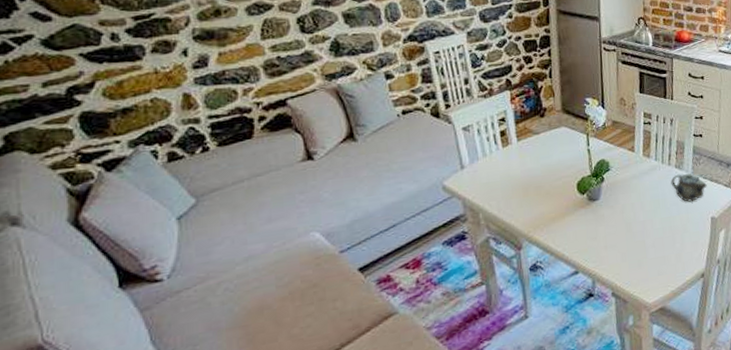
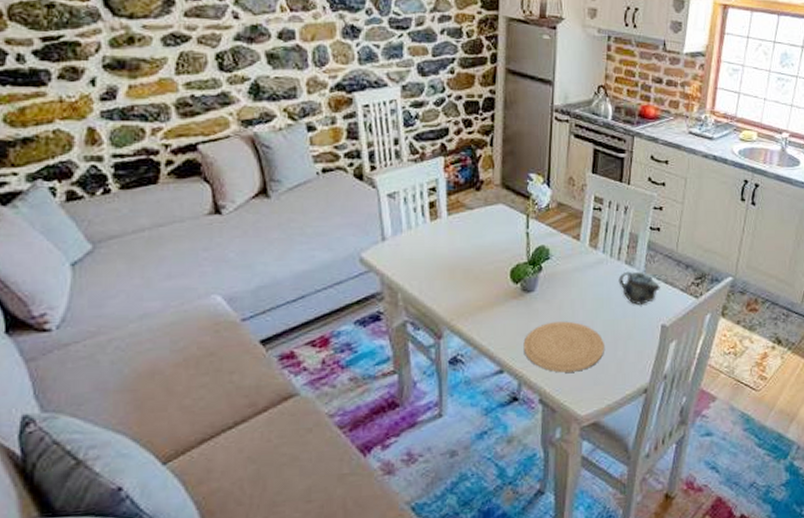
plate: none [594,222,664,268] -> present [523,321,604,373]

